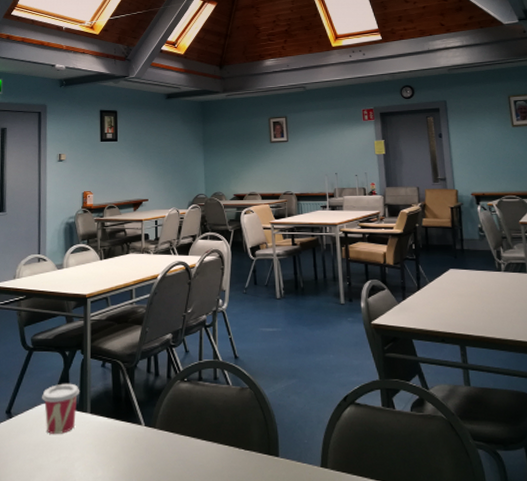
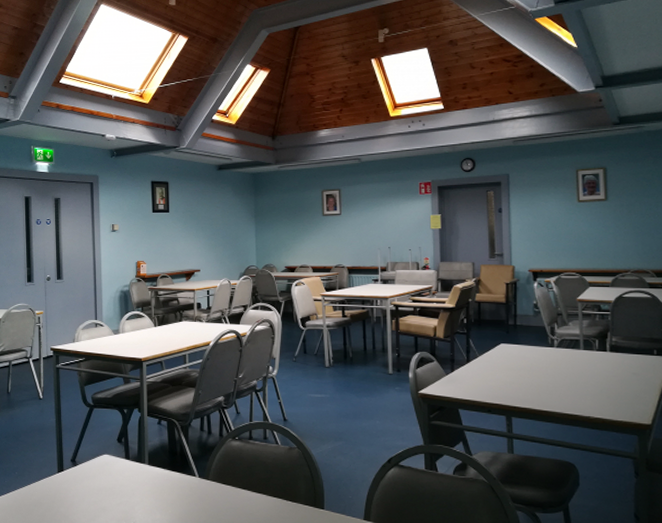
cup: present [42,383,80,434] -> none [103,437,138,481]

